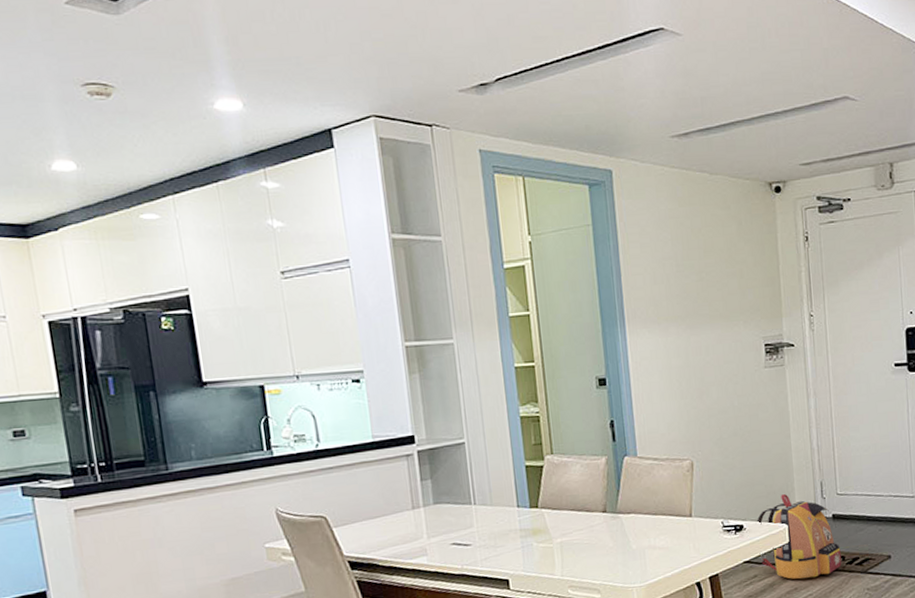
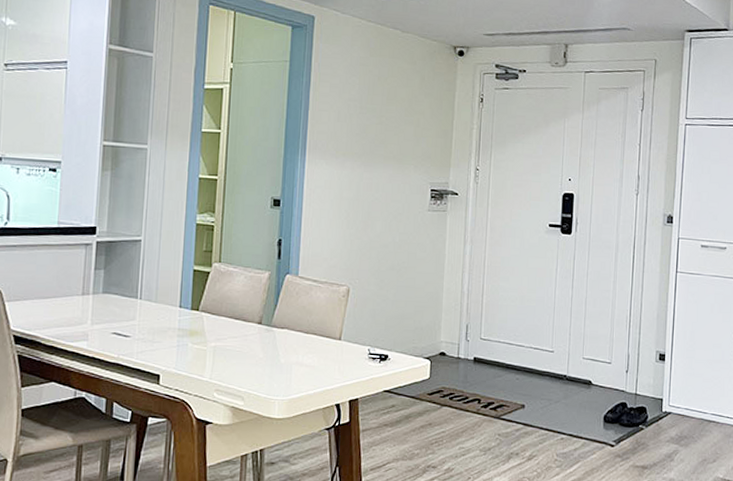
backpack: present [756,494,842,579] -> none [399,331,478,416]

